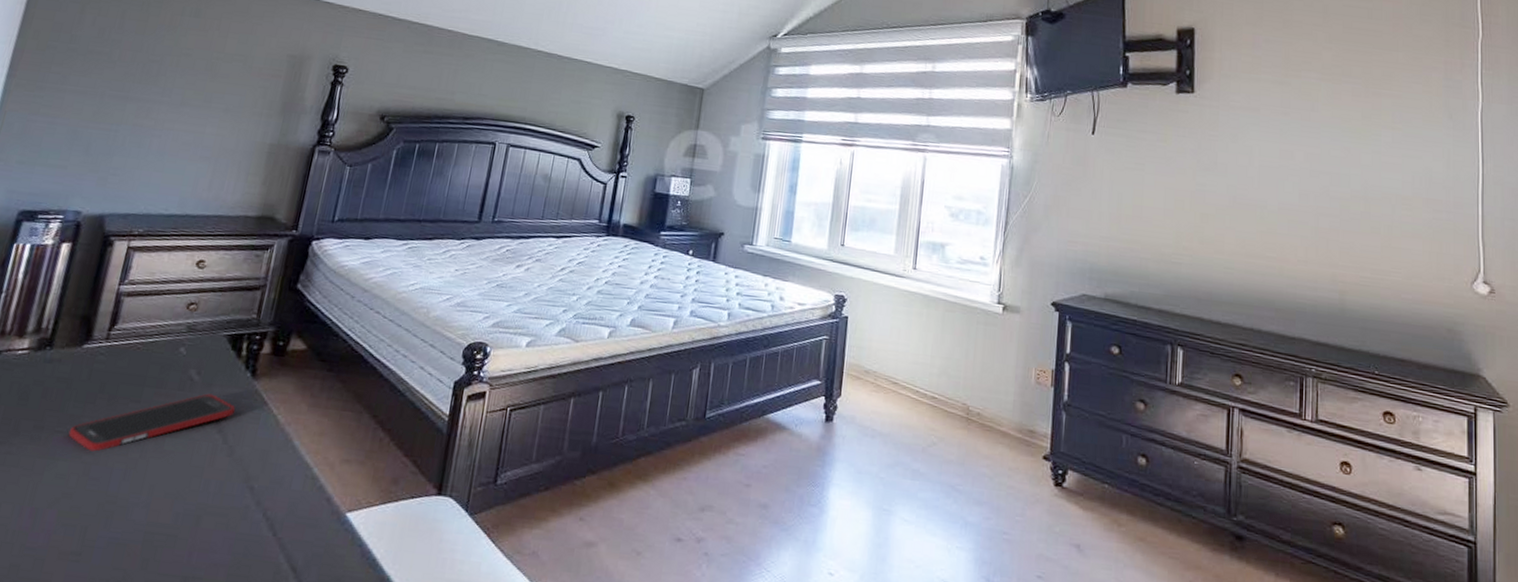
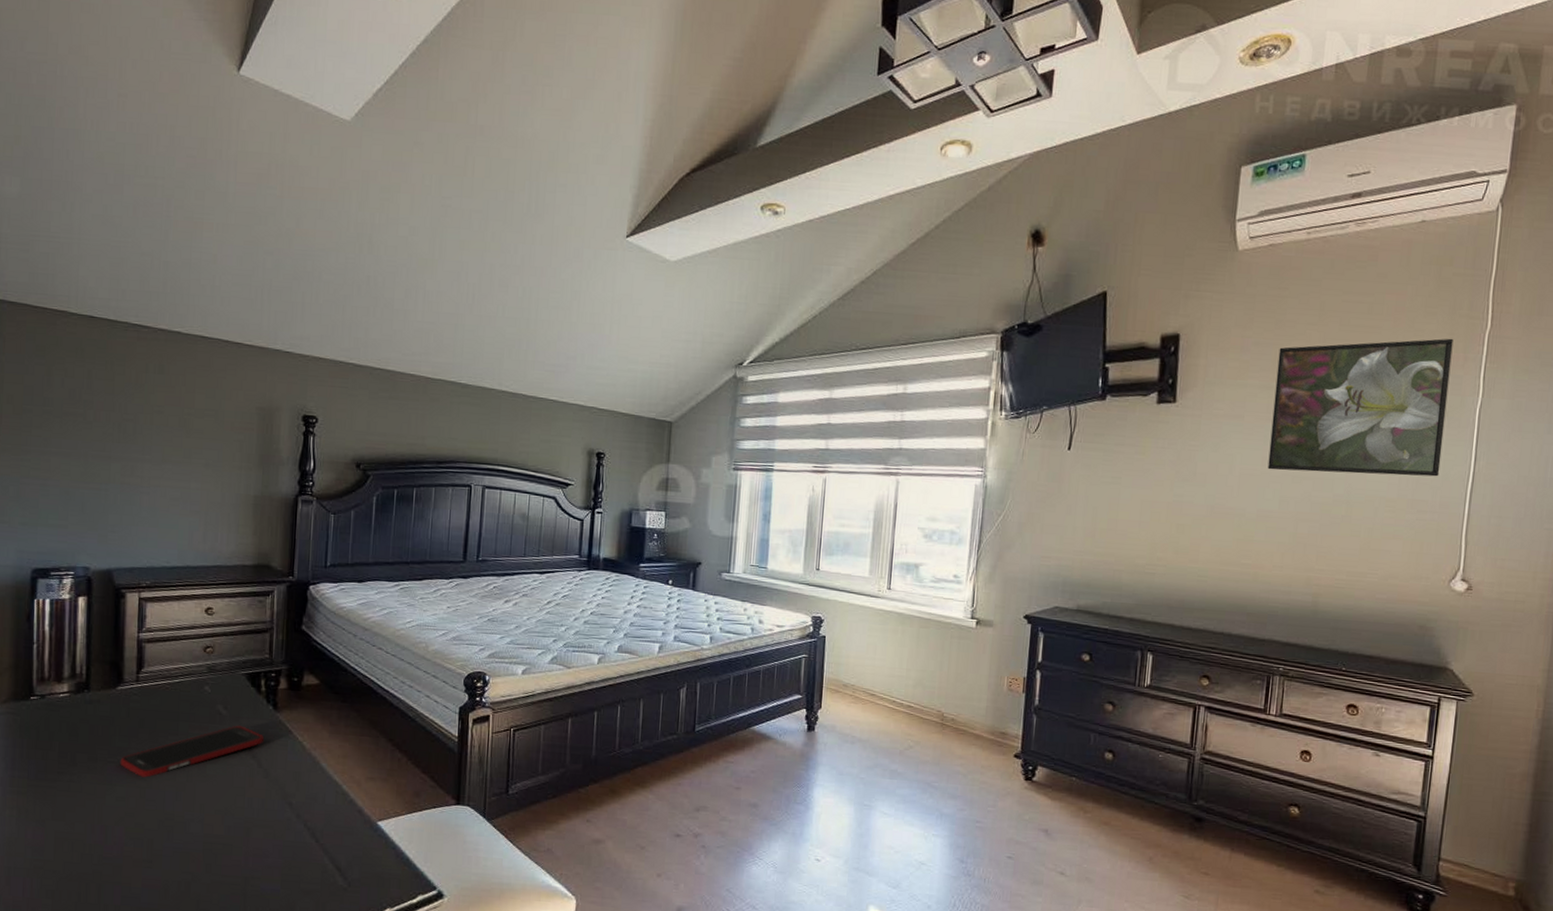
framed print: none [1285,44,1450,177] -> present [1267,338,1454,477]

